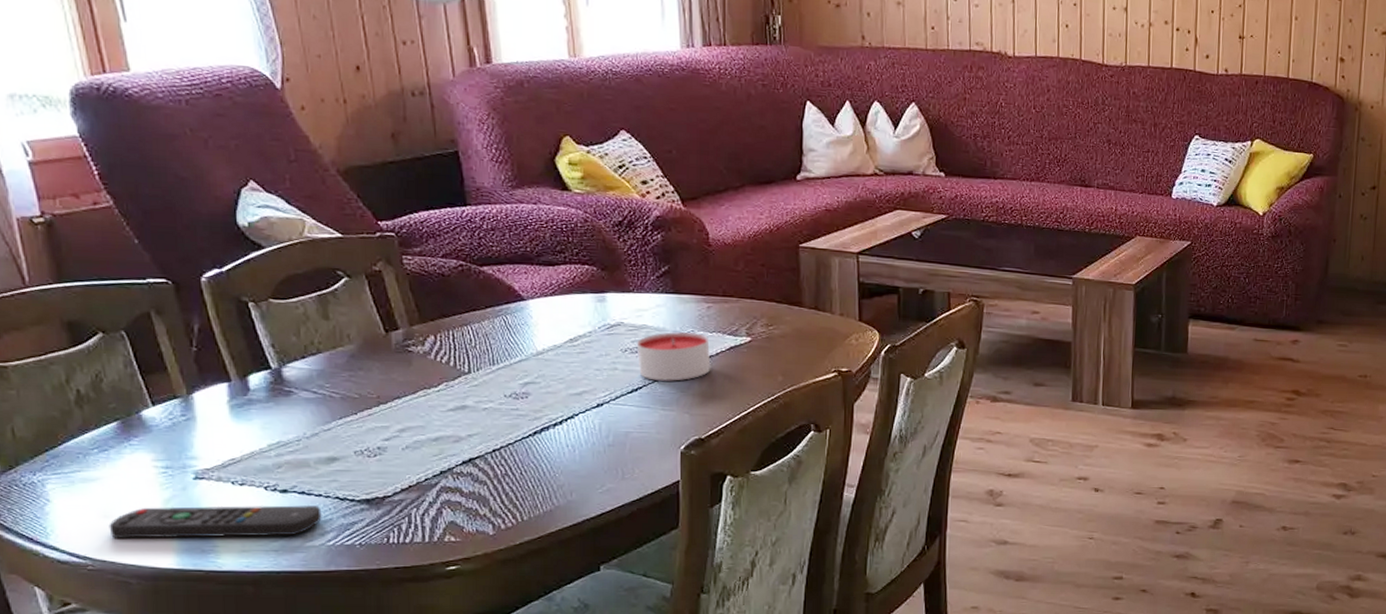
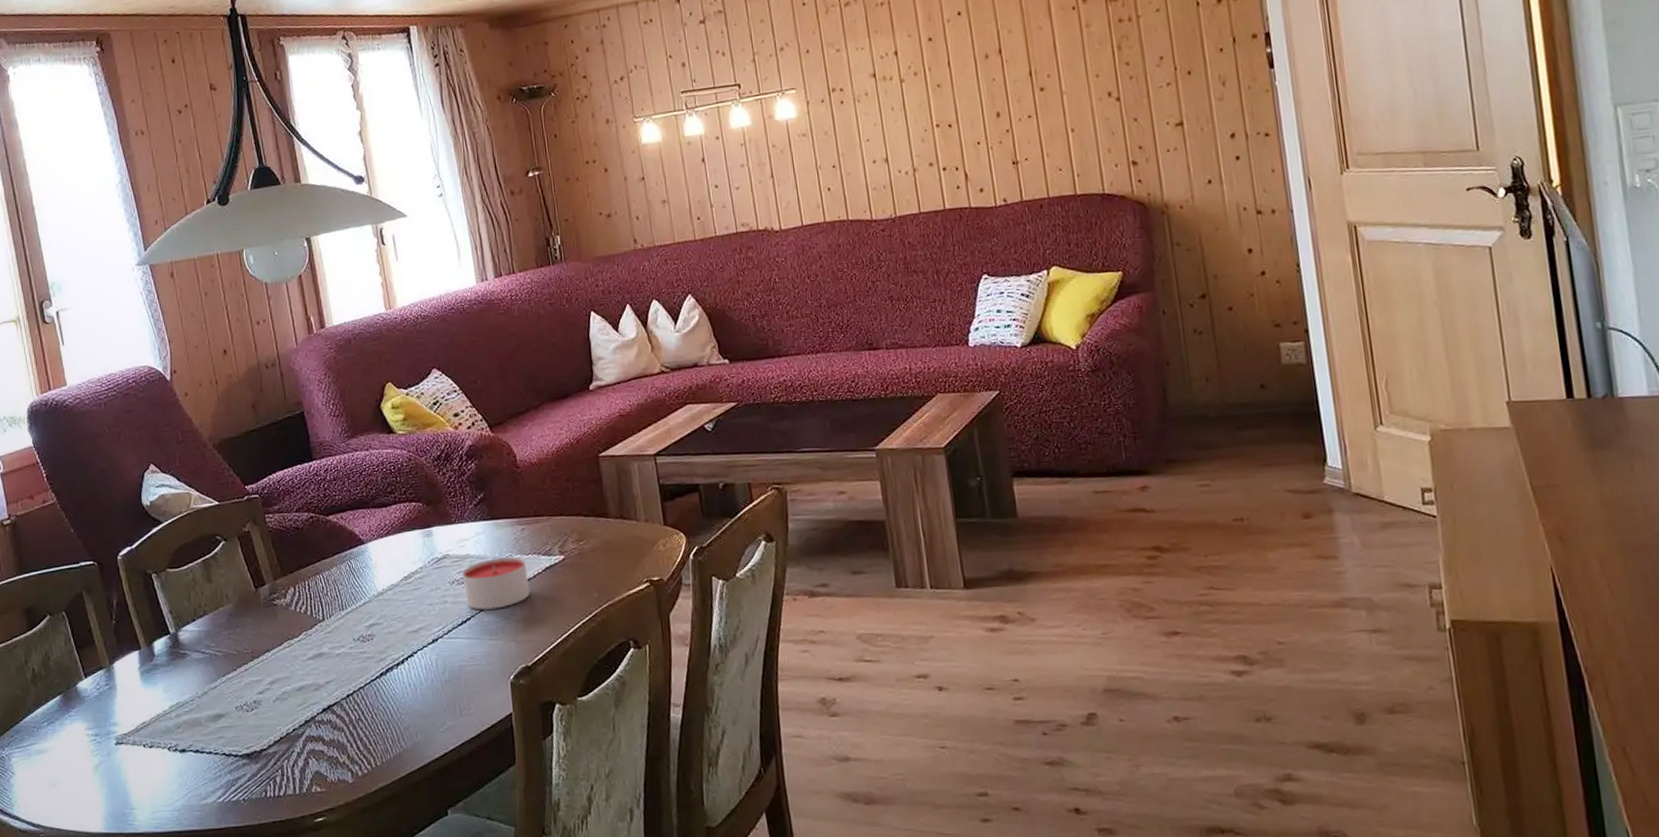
remote control: present [109,504,322,539] -> none [55,762,213,806]

